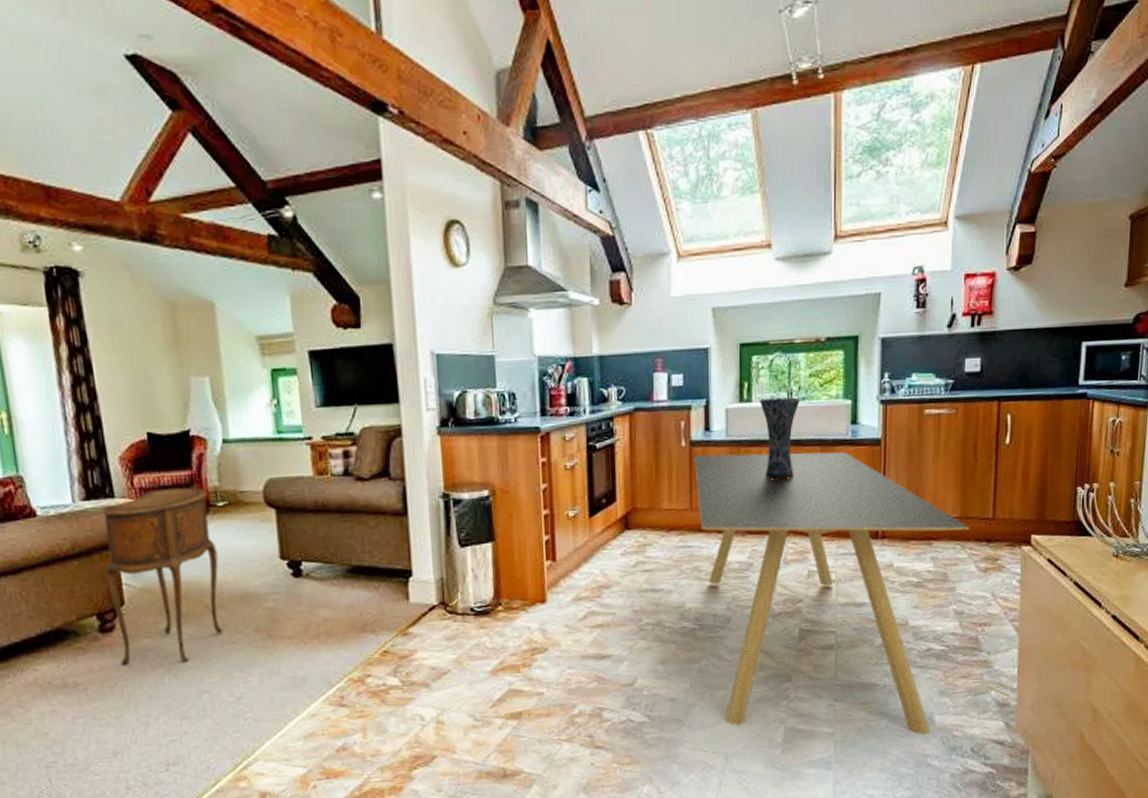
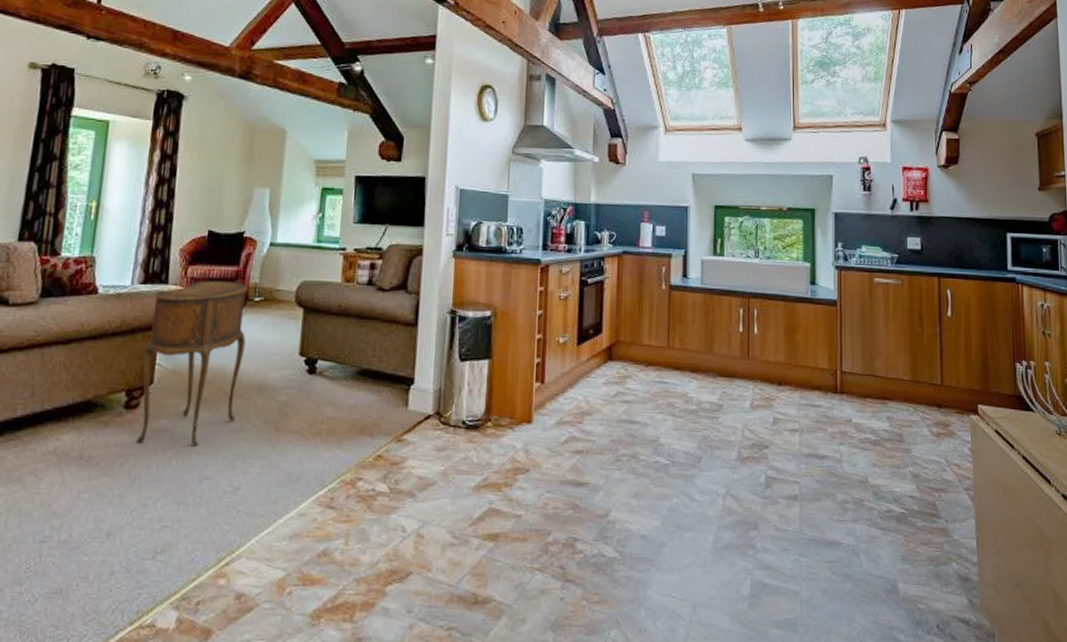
dining table: present [694,452,969,735] -> none [672,298,920,604]
vase: present [760,397,800,480] -> none [731,254,765,328]

